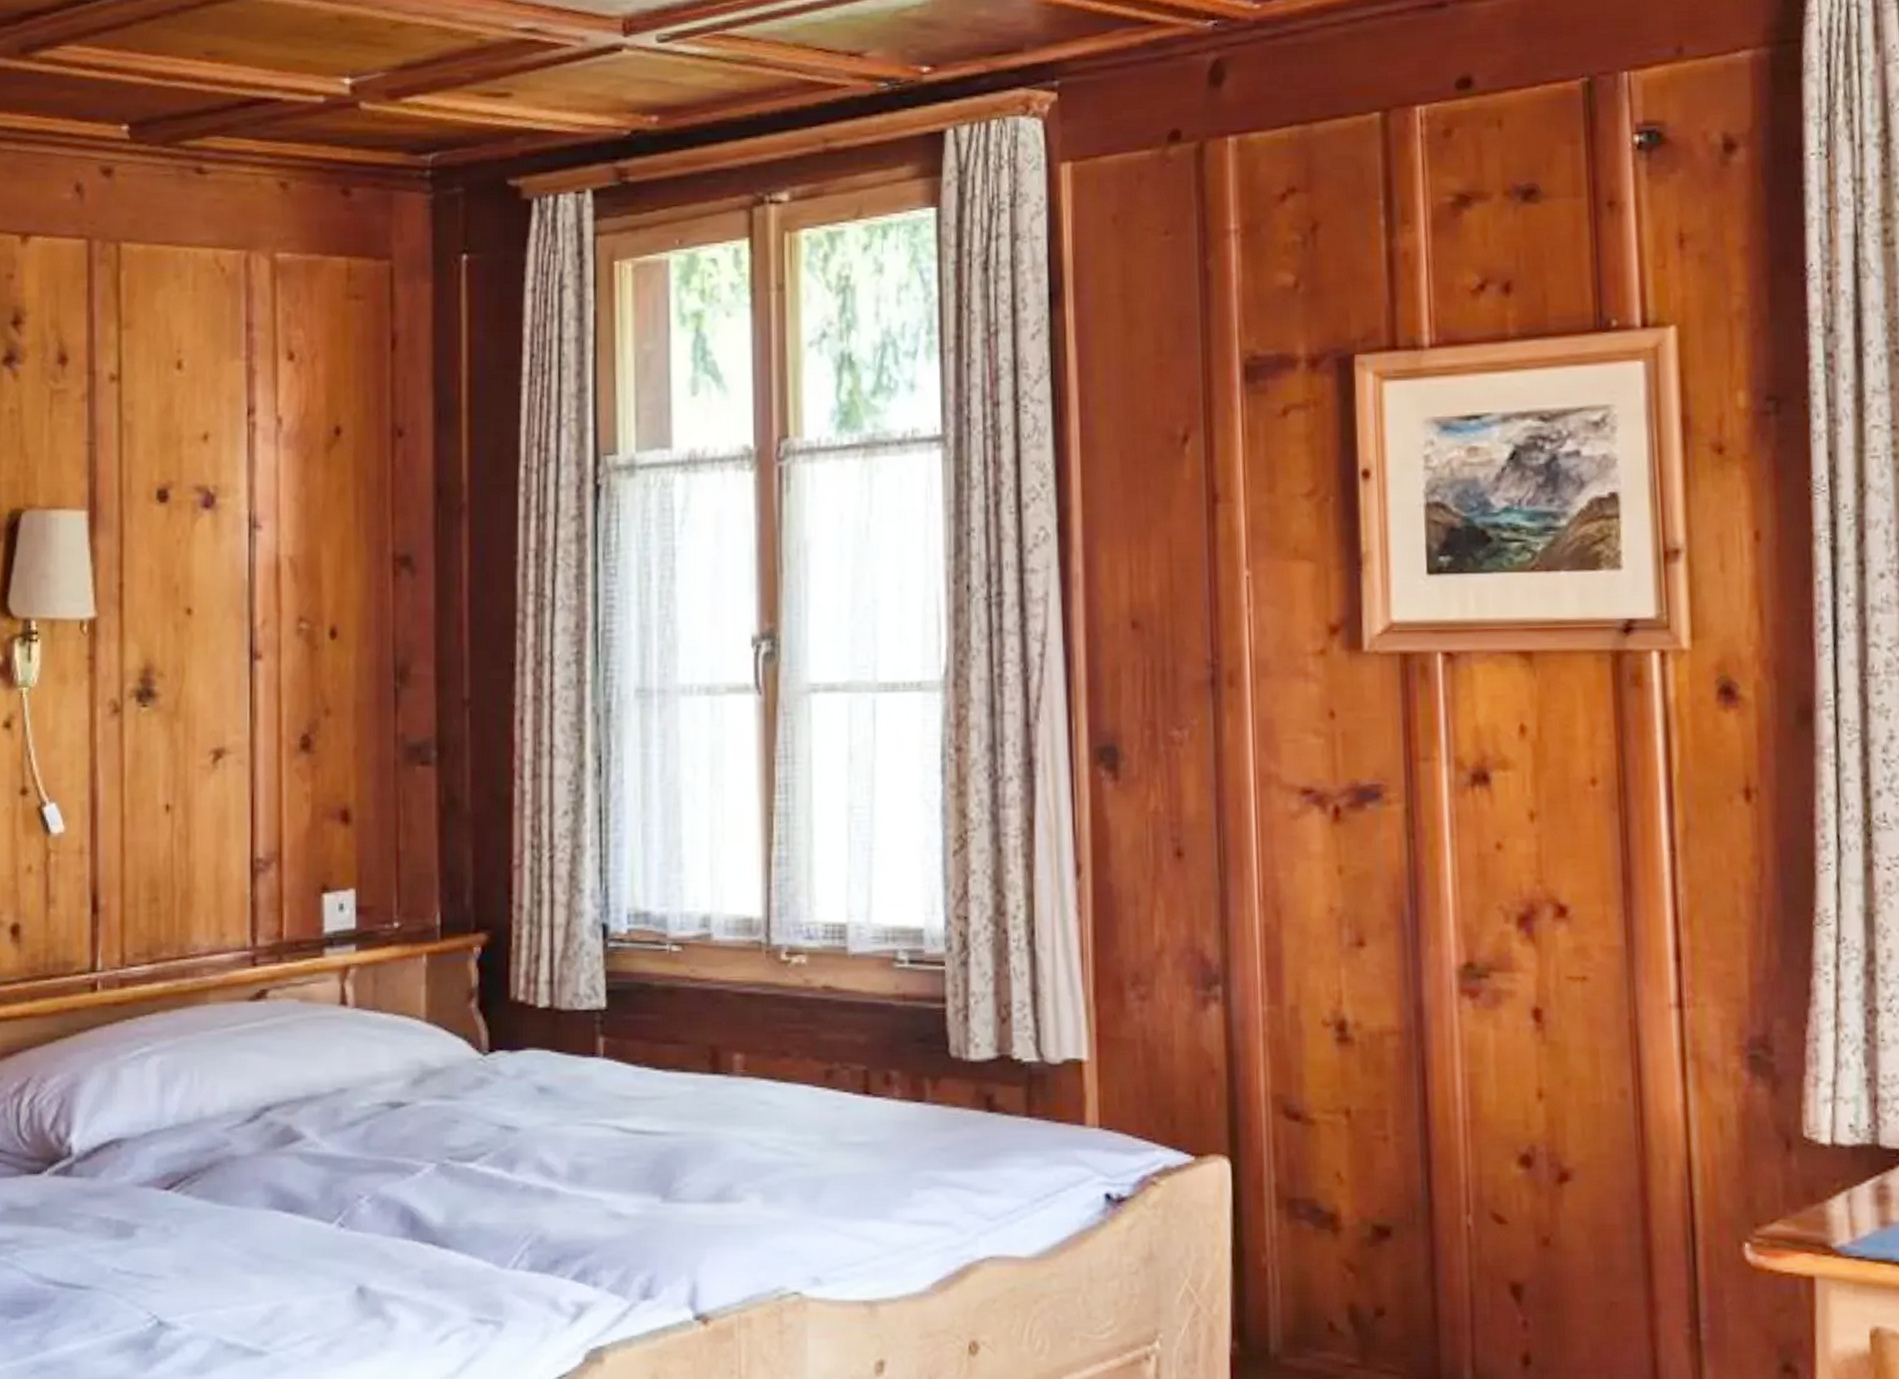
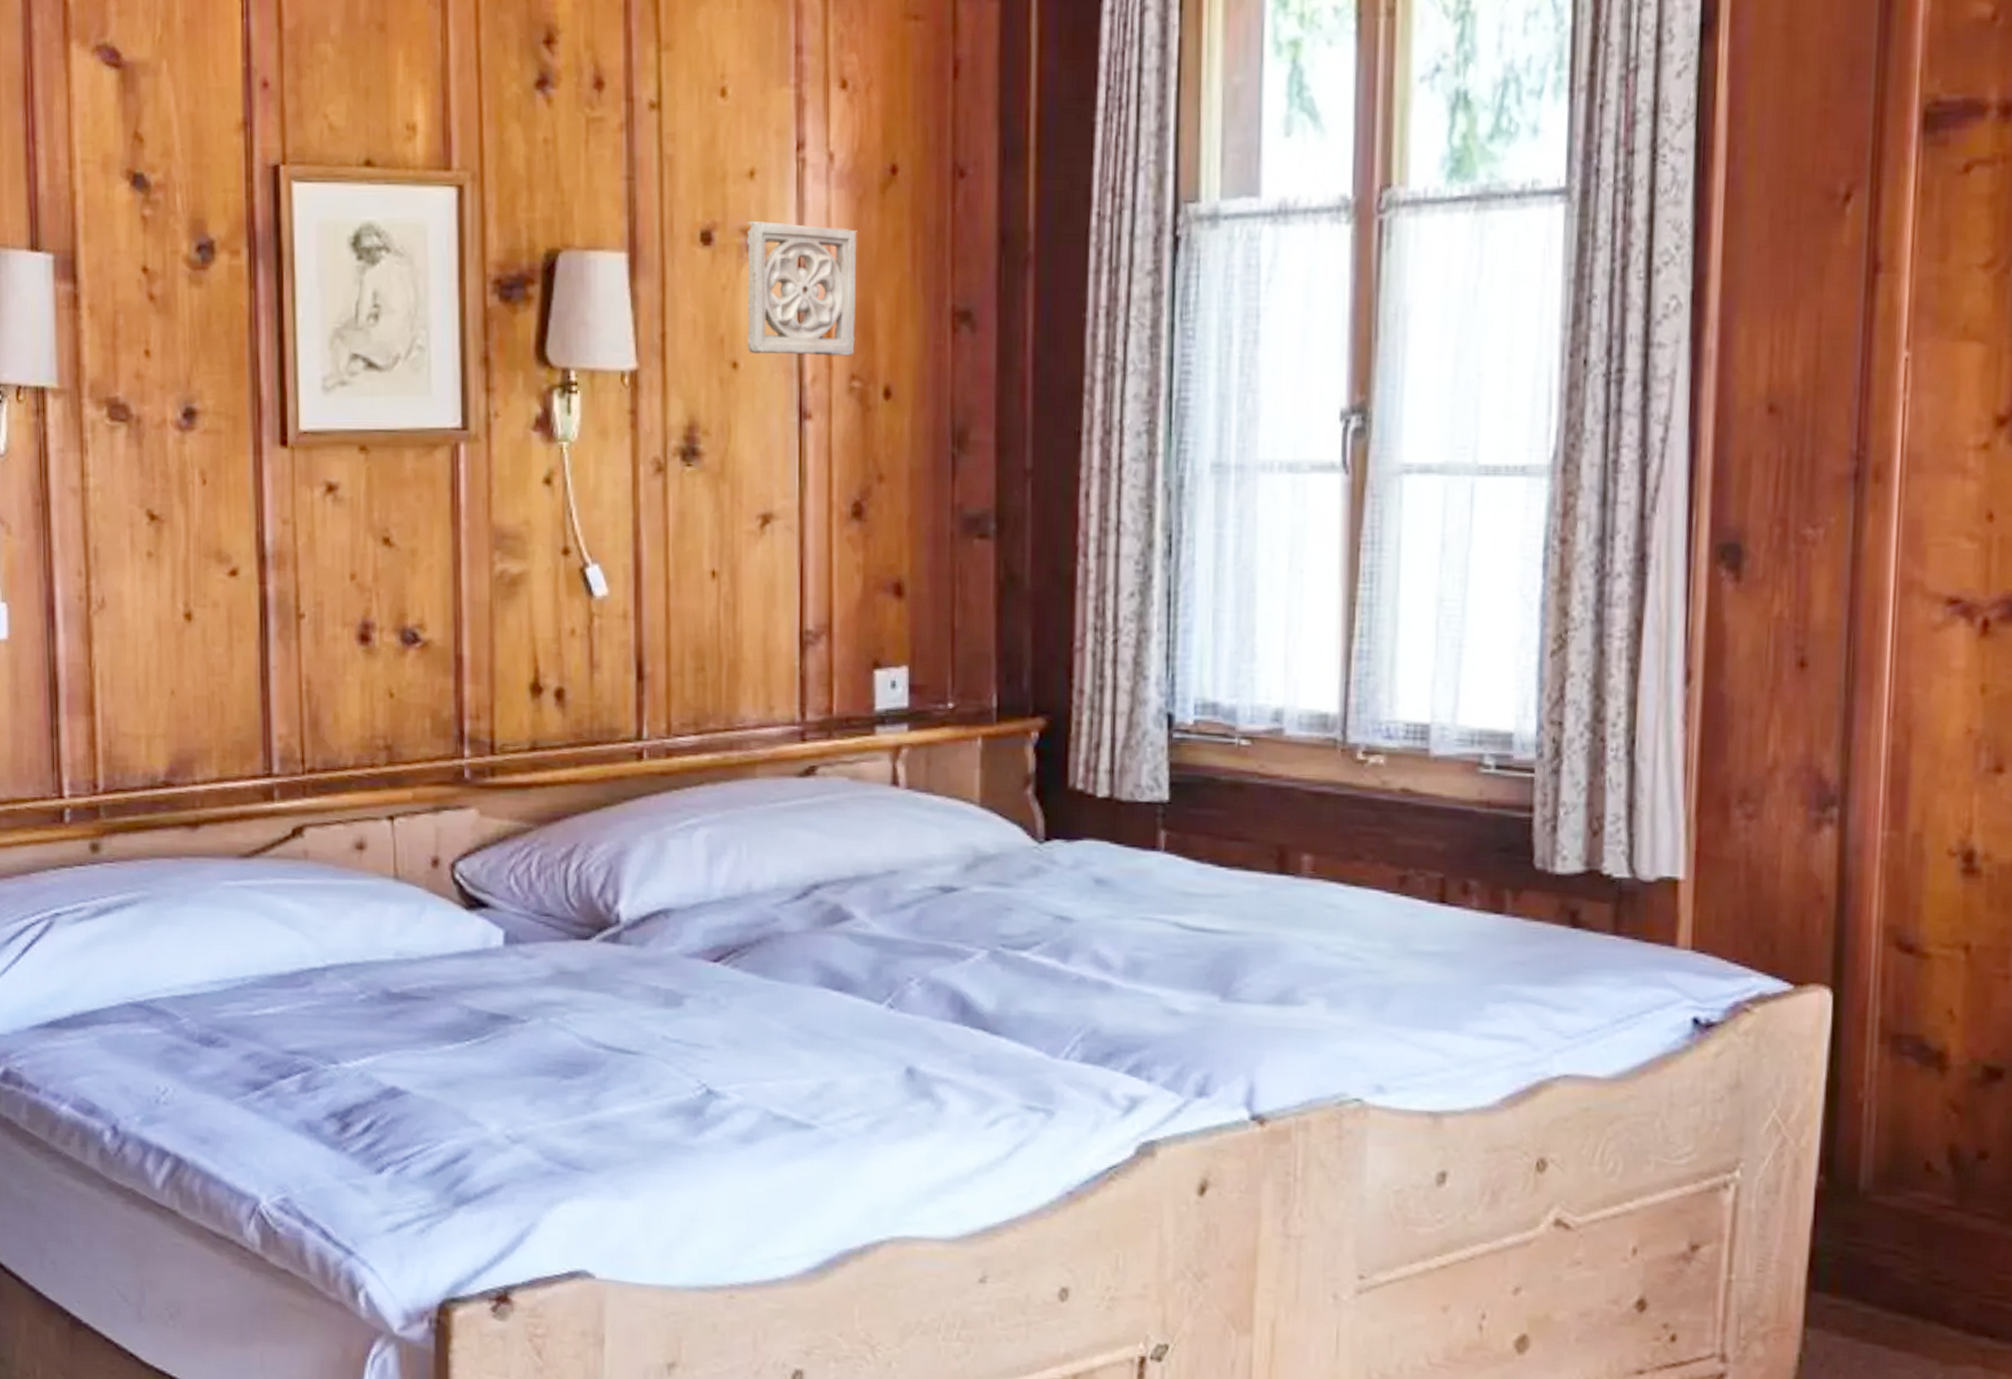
wall ornament: none [201,479,304,602] -> present [747,220,857,358]

